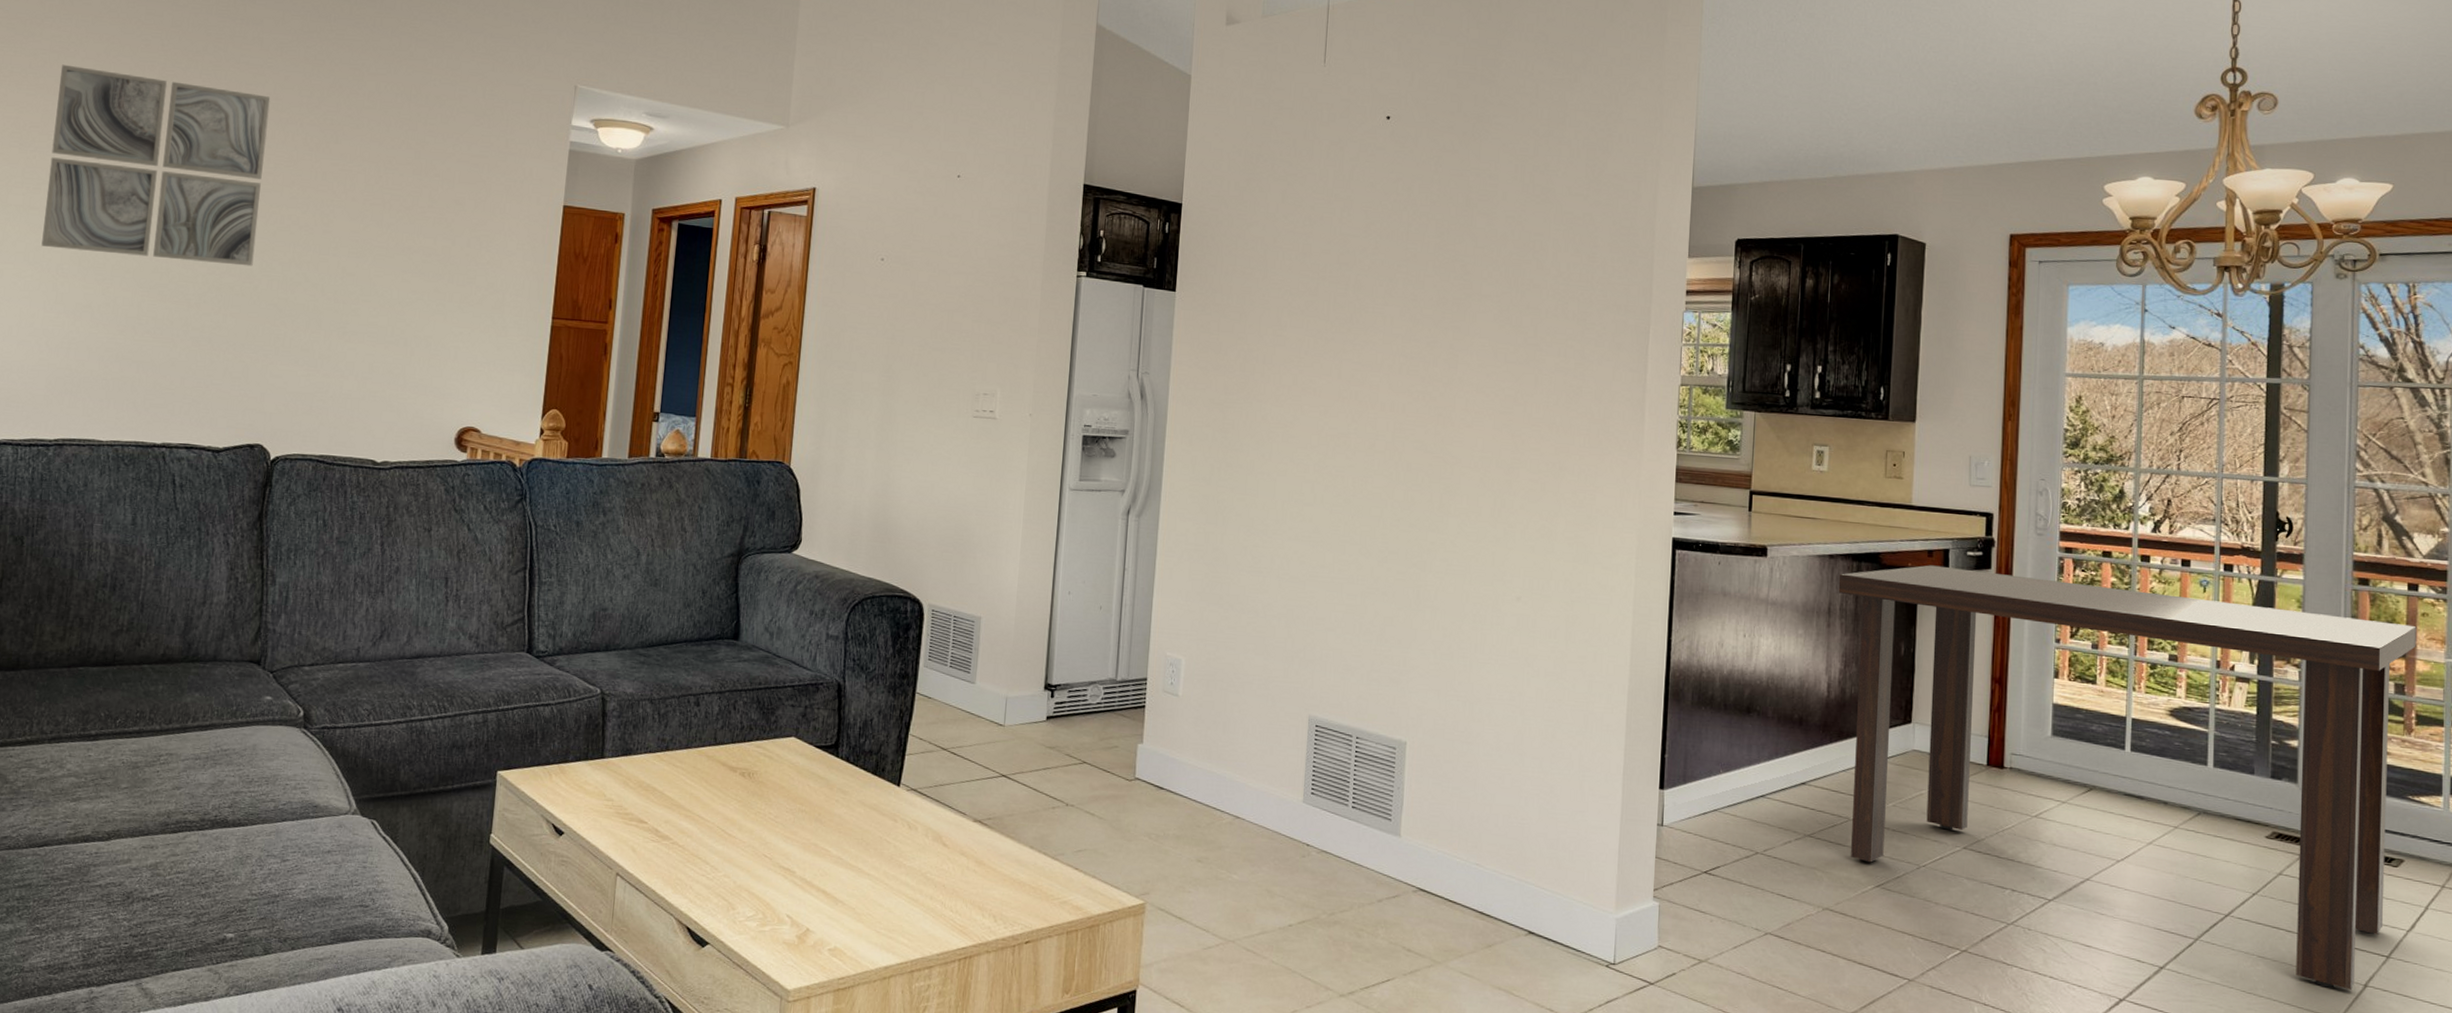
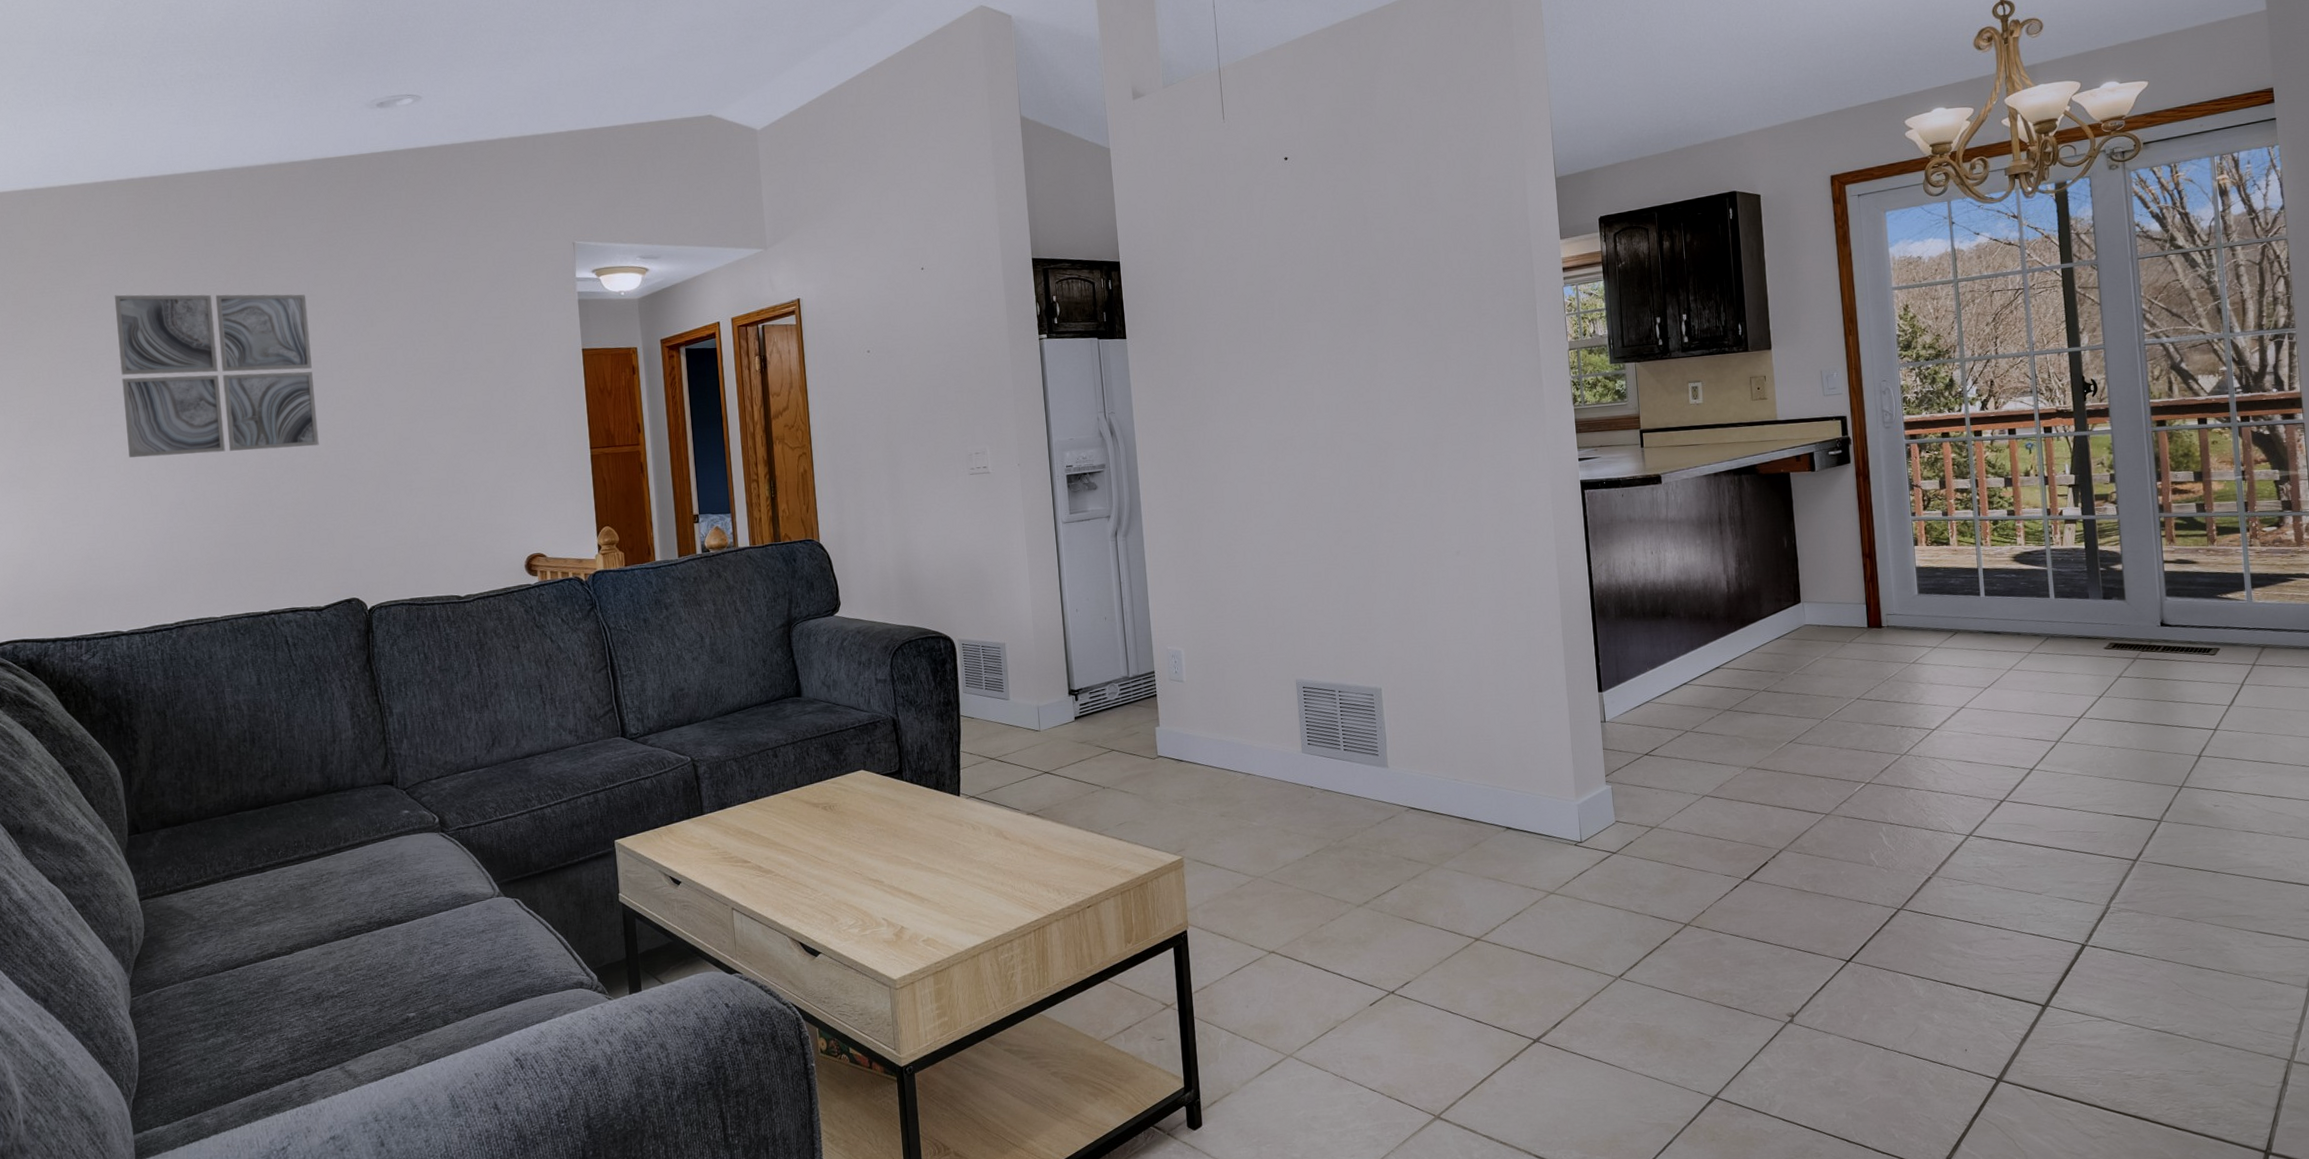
dining table: present [1838,565,2417,990] -> none [1724,453,2210,763]

